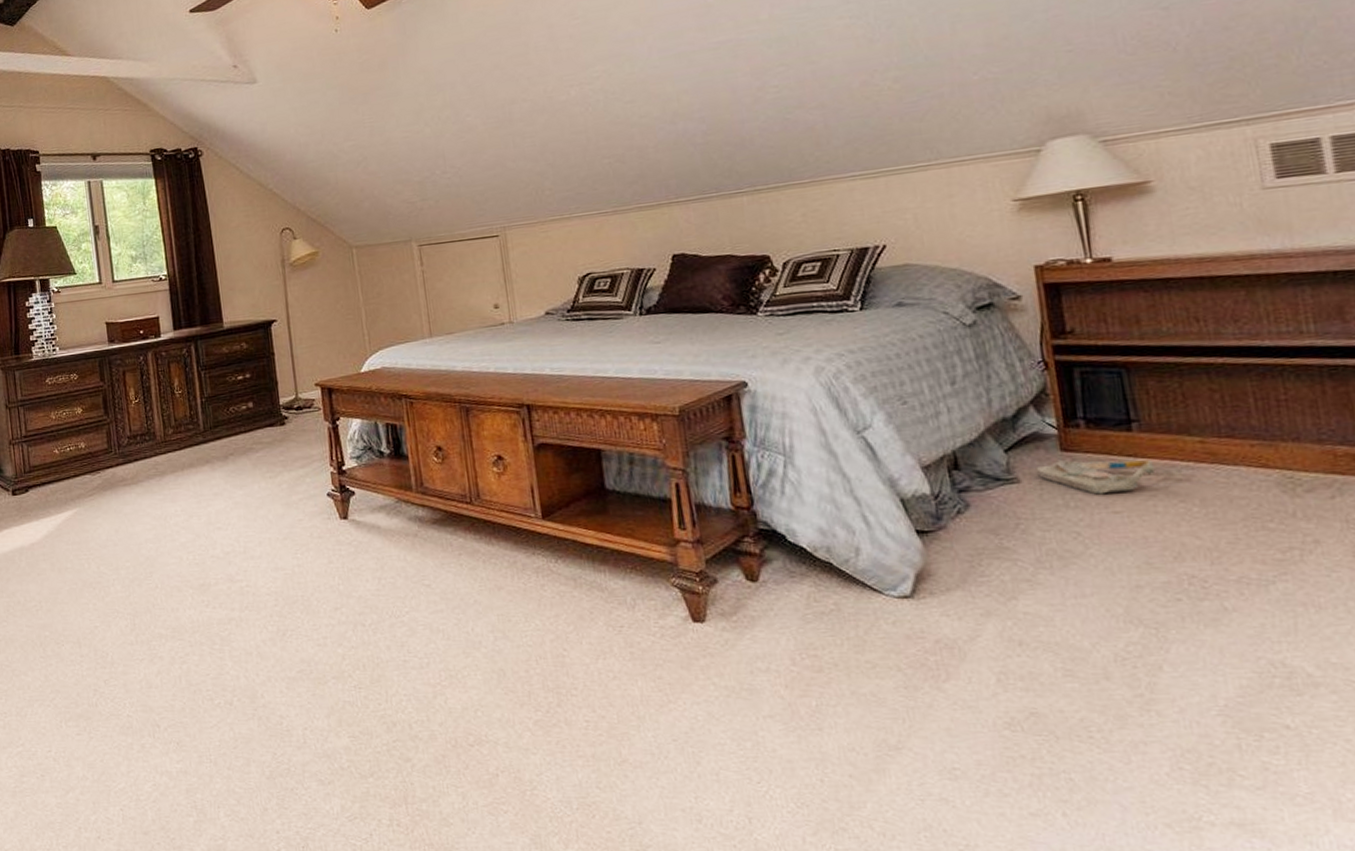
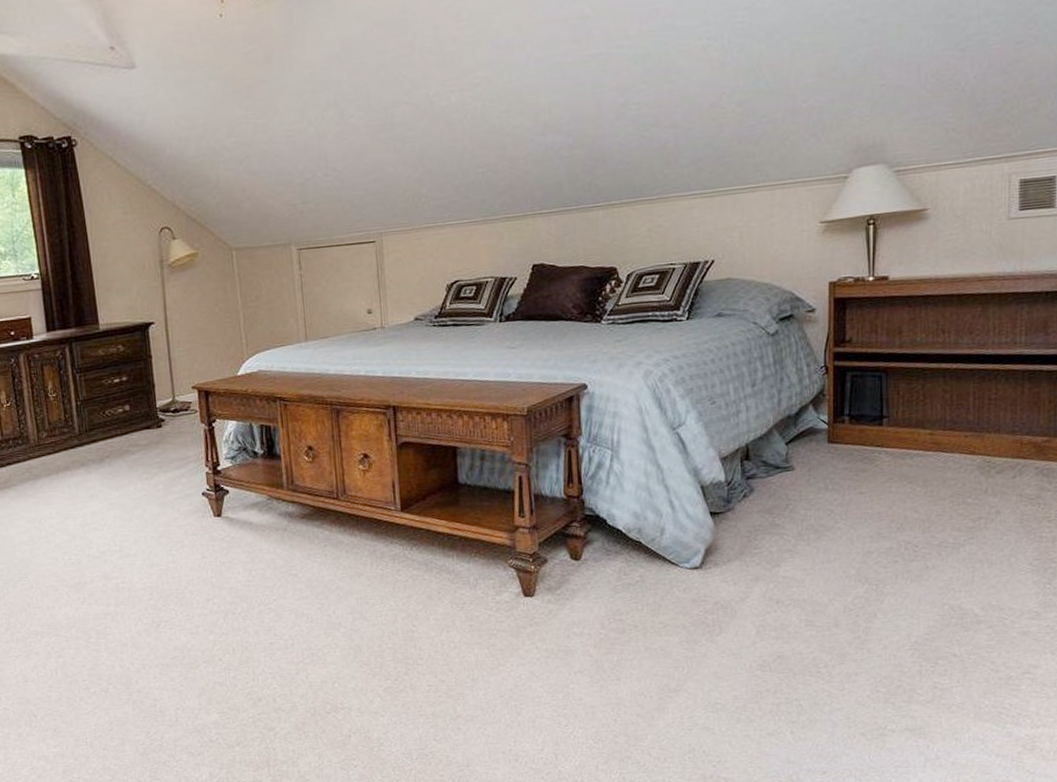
bag: present [1035,460,1156,495] -> none [807,449,895,479]

